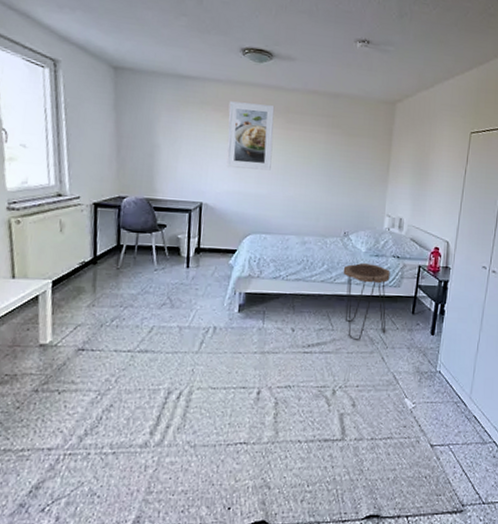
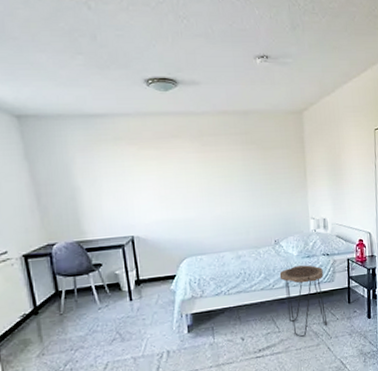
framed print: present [226,101,275,171] -> none [142,130,195,199]

